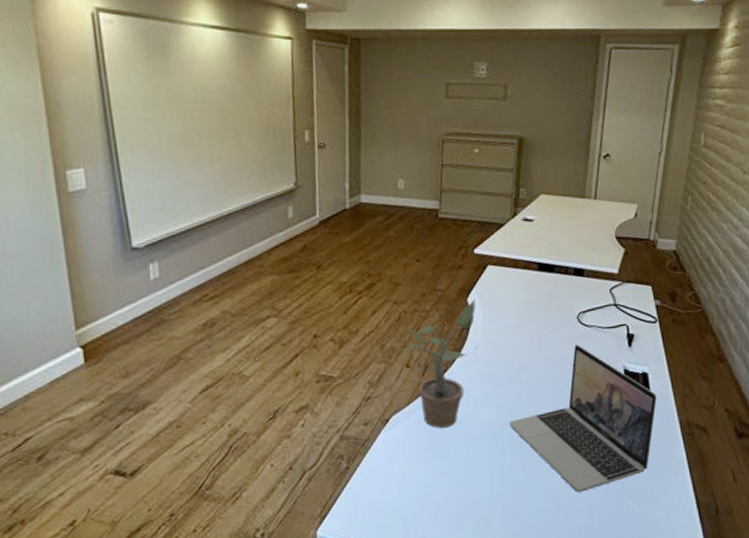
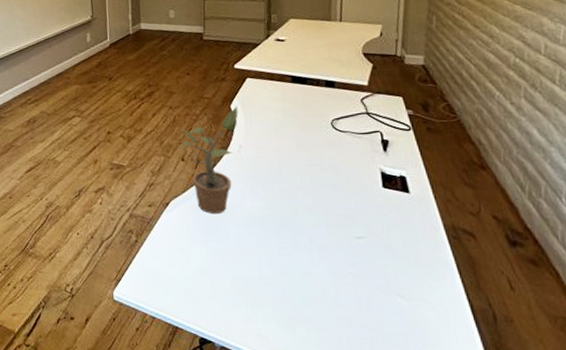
laptop: present [509,344,657,492] -> none [273,147,418,283]

